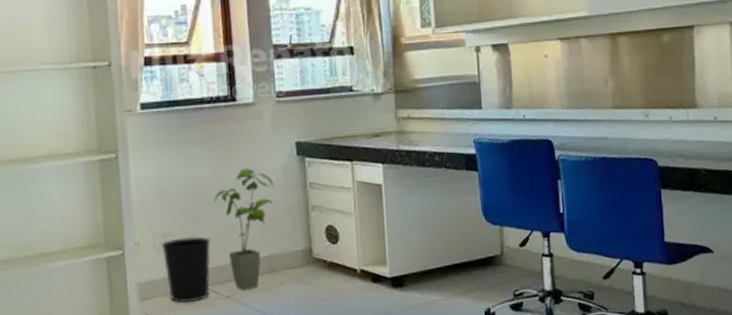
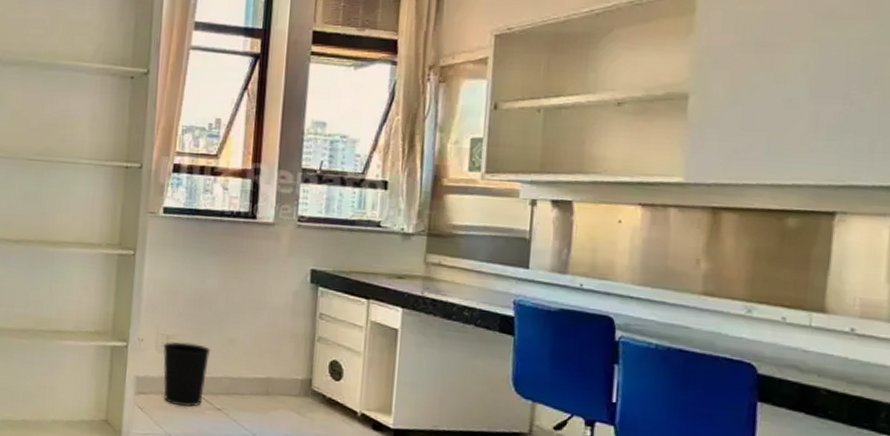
house plant: present [214,168,274,290] -> none [219,286,282,407]

